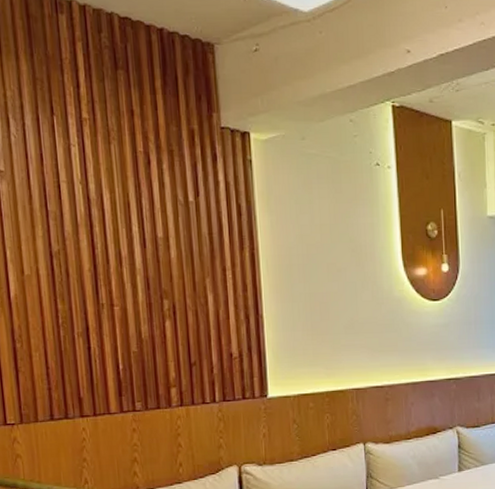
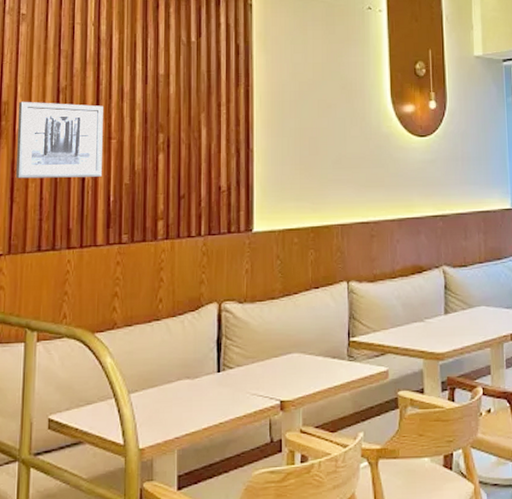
wall art: none [9,267,108,348] -> present [15,101,103,179]

